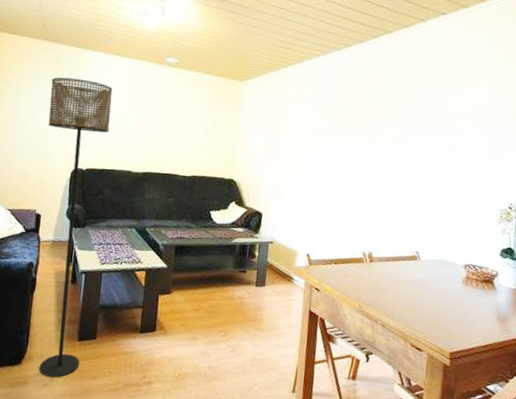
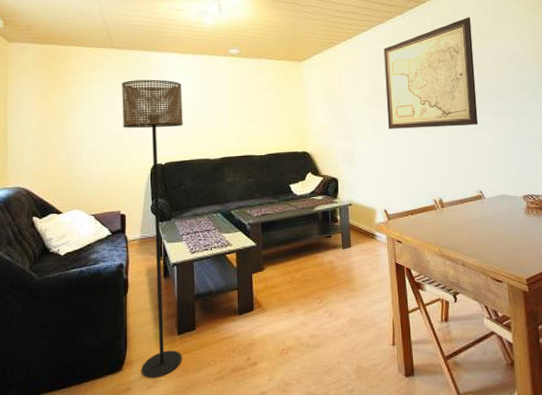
wall art: none [325,55,443,179] -> present [384,17,478,129]

